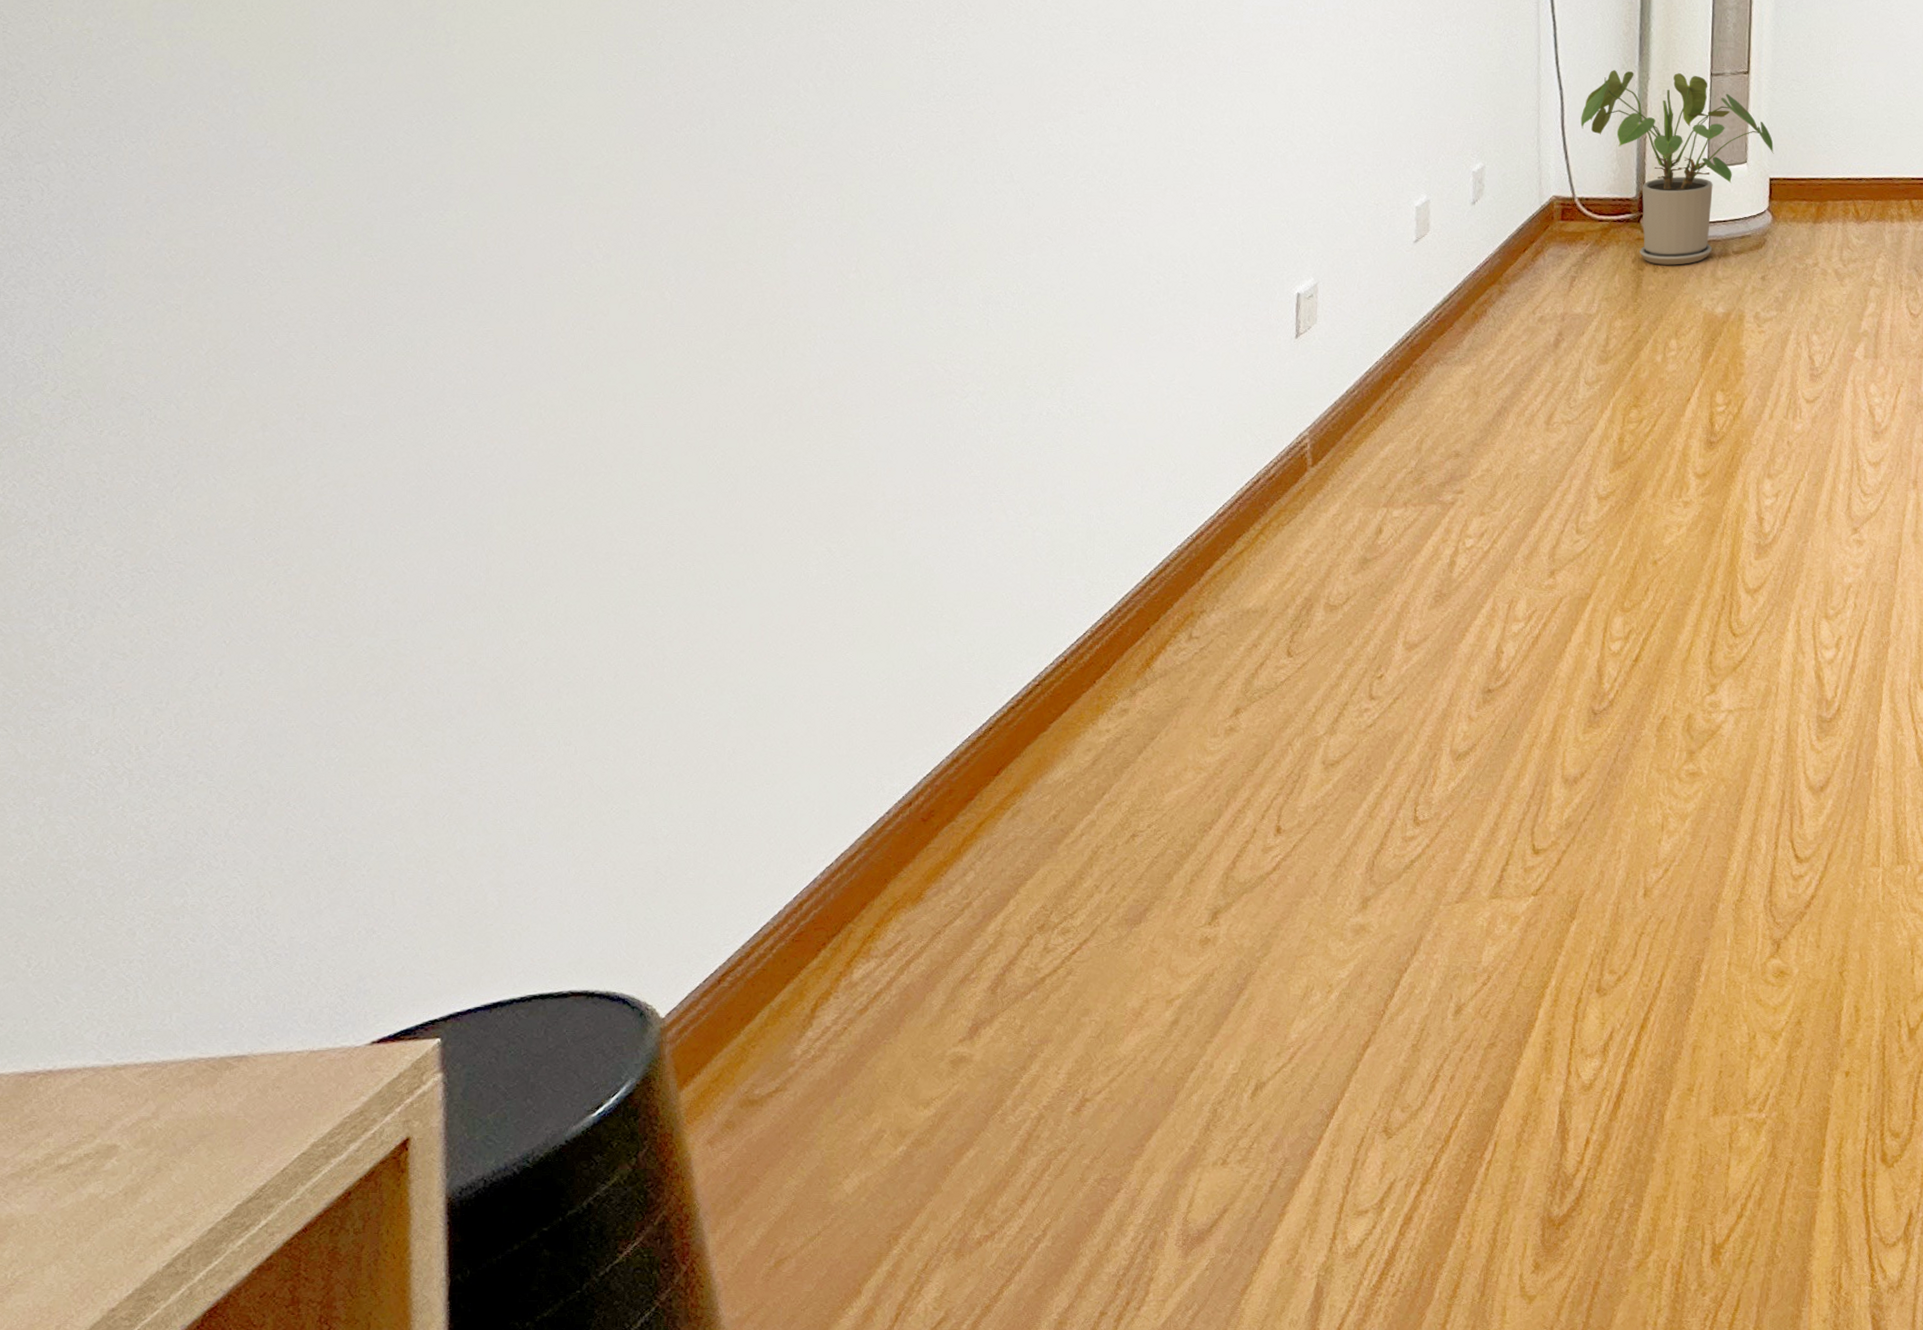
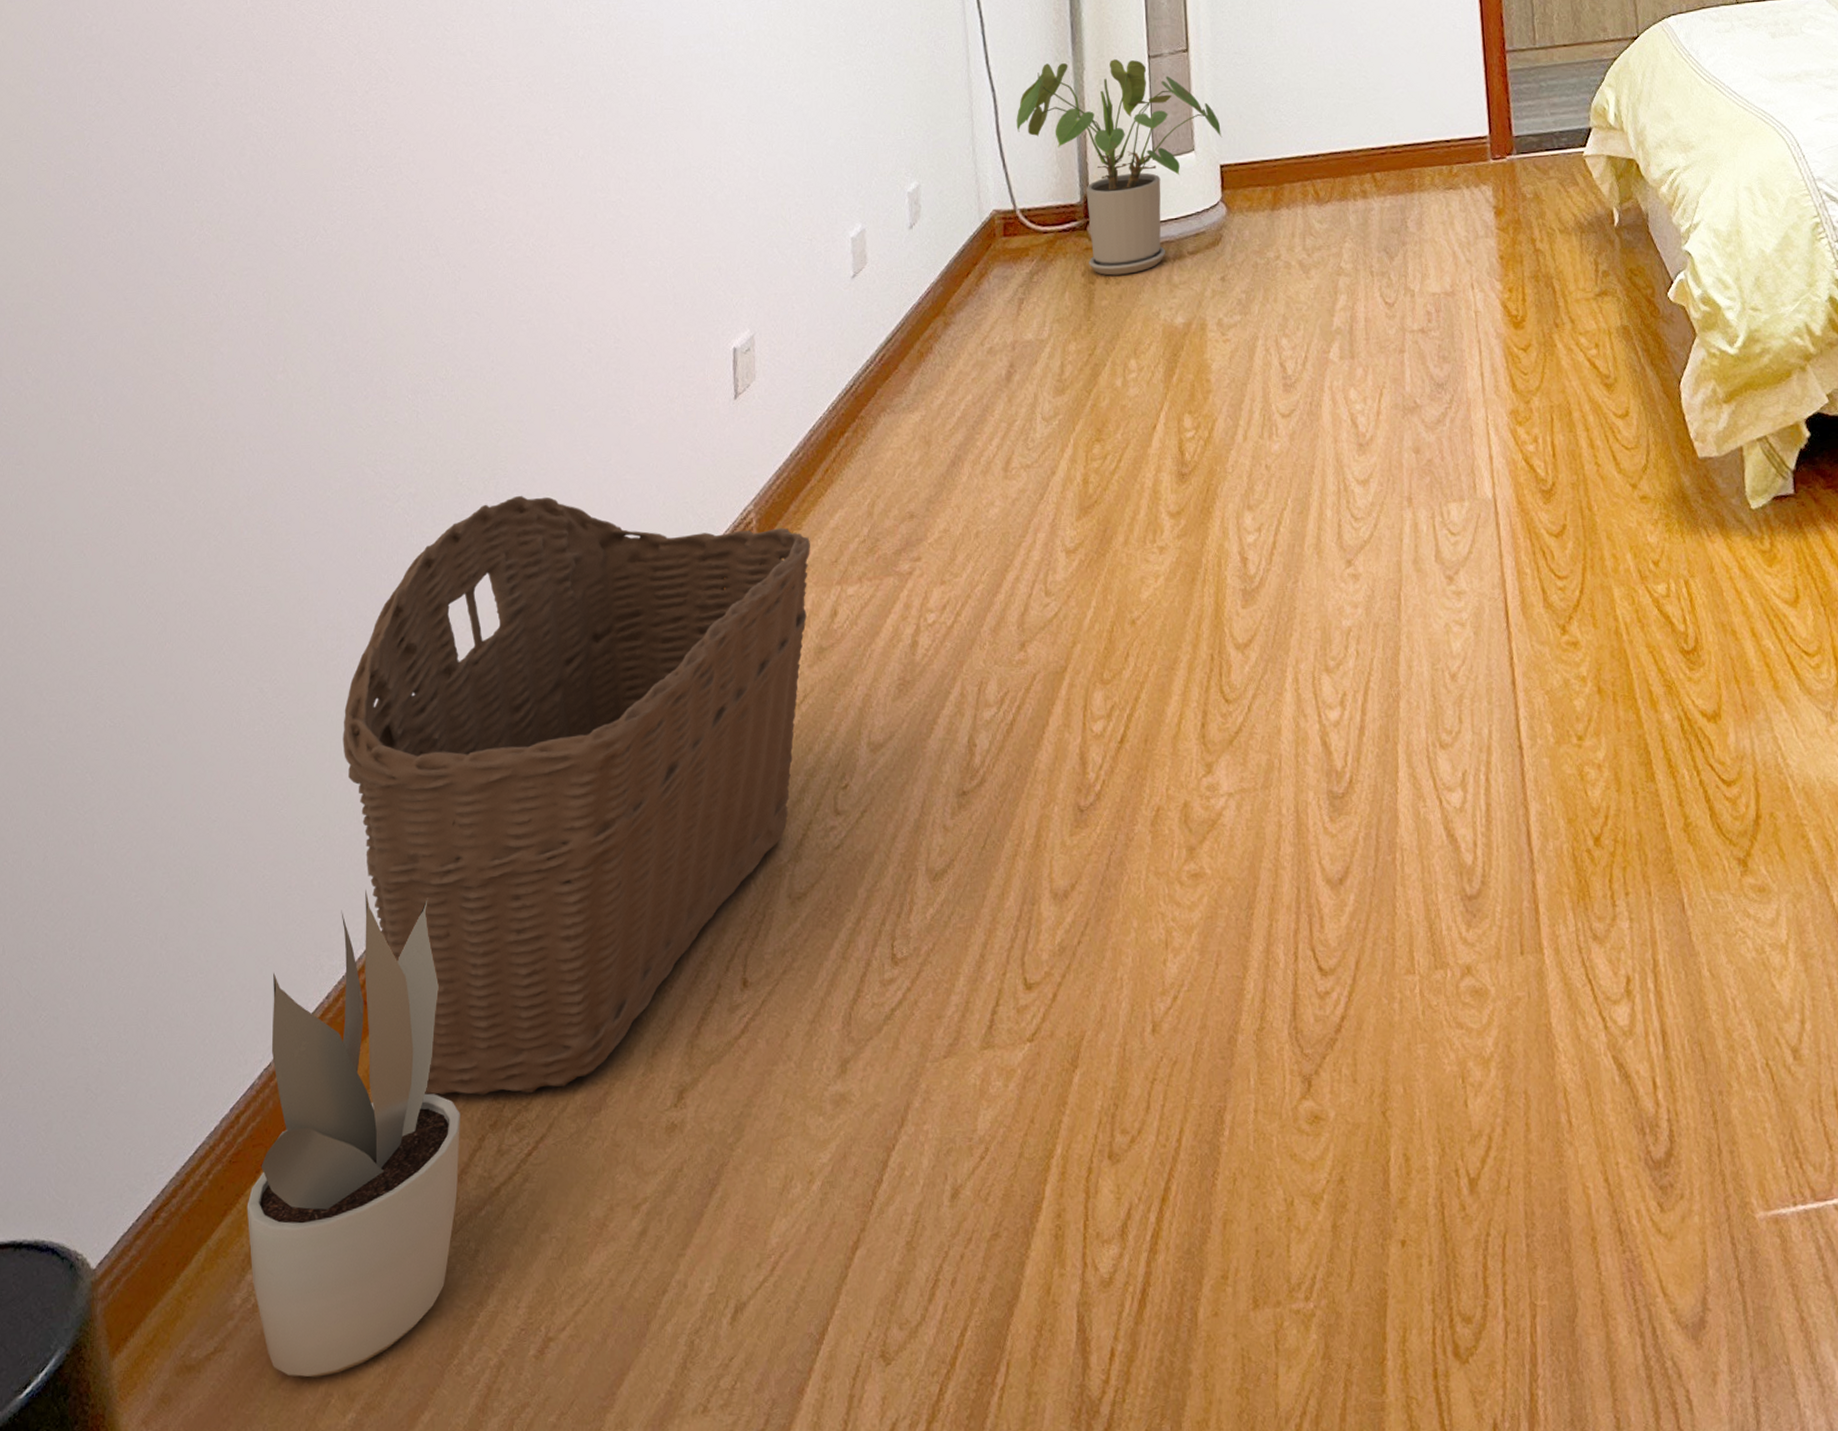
potted plant: none [808,726,1011,1116] -> present [246,889,461,1378]
wicker basket: none [907,403,1360,904] -> present [343,495,810,1095]

